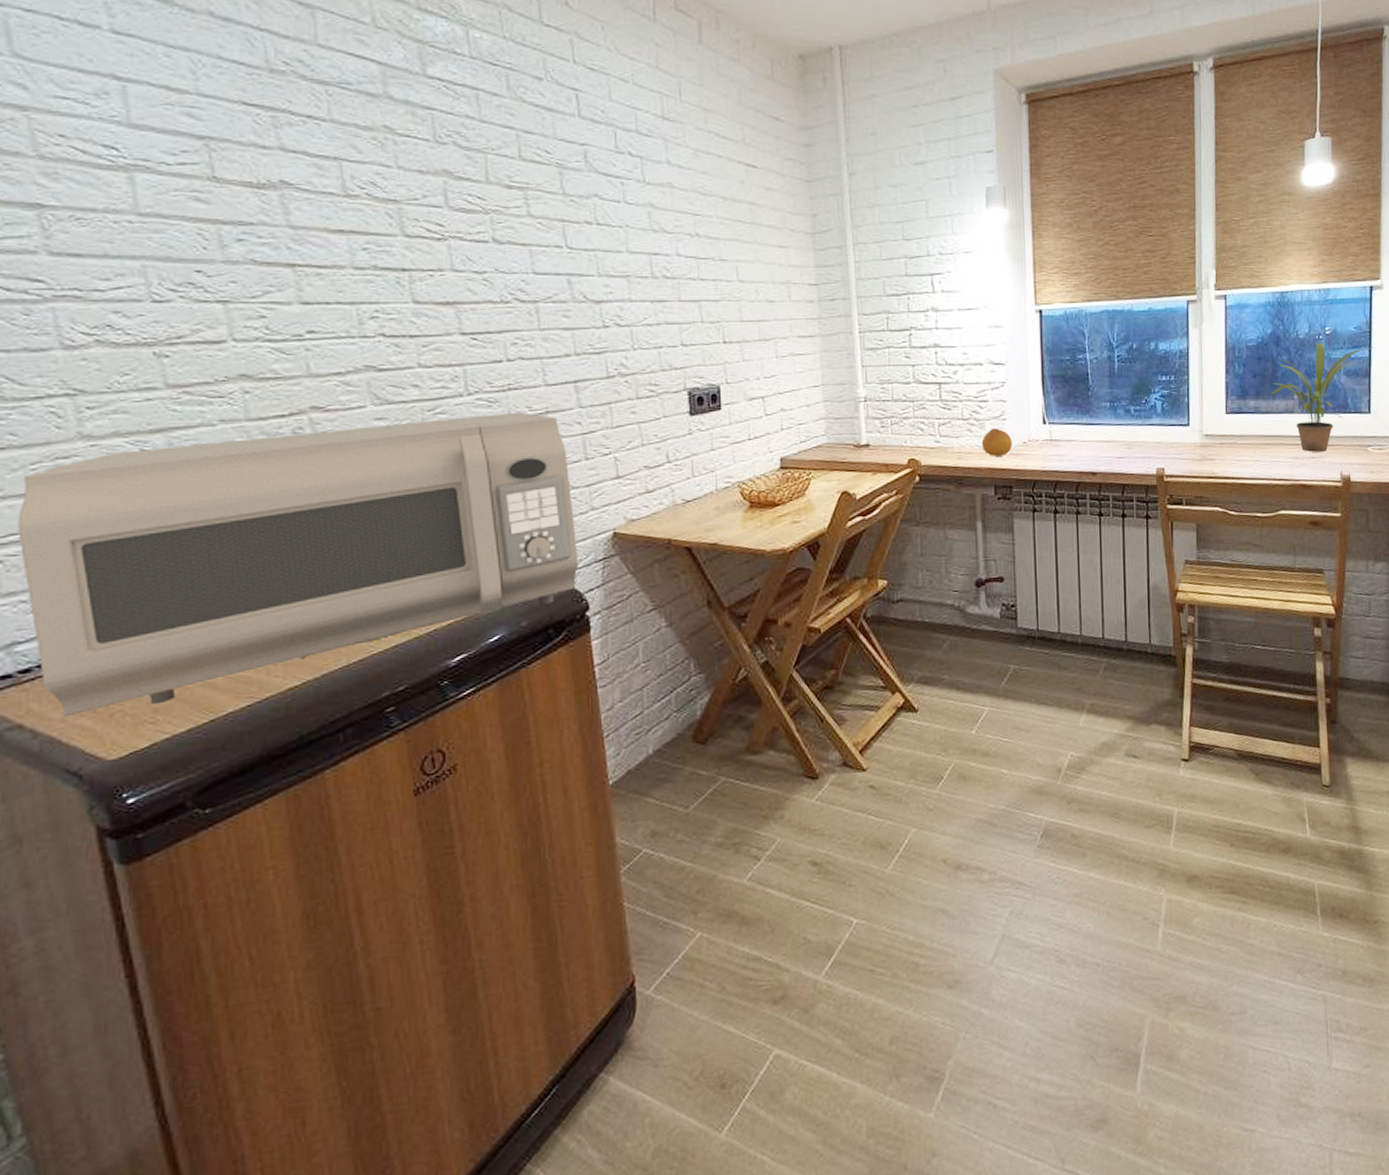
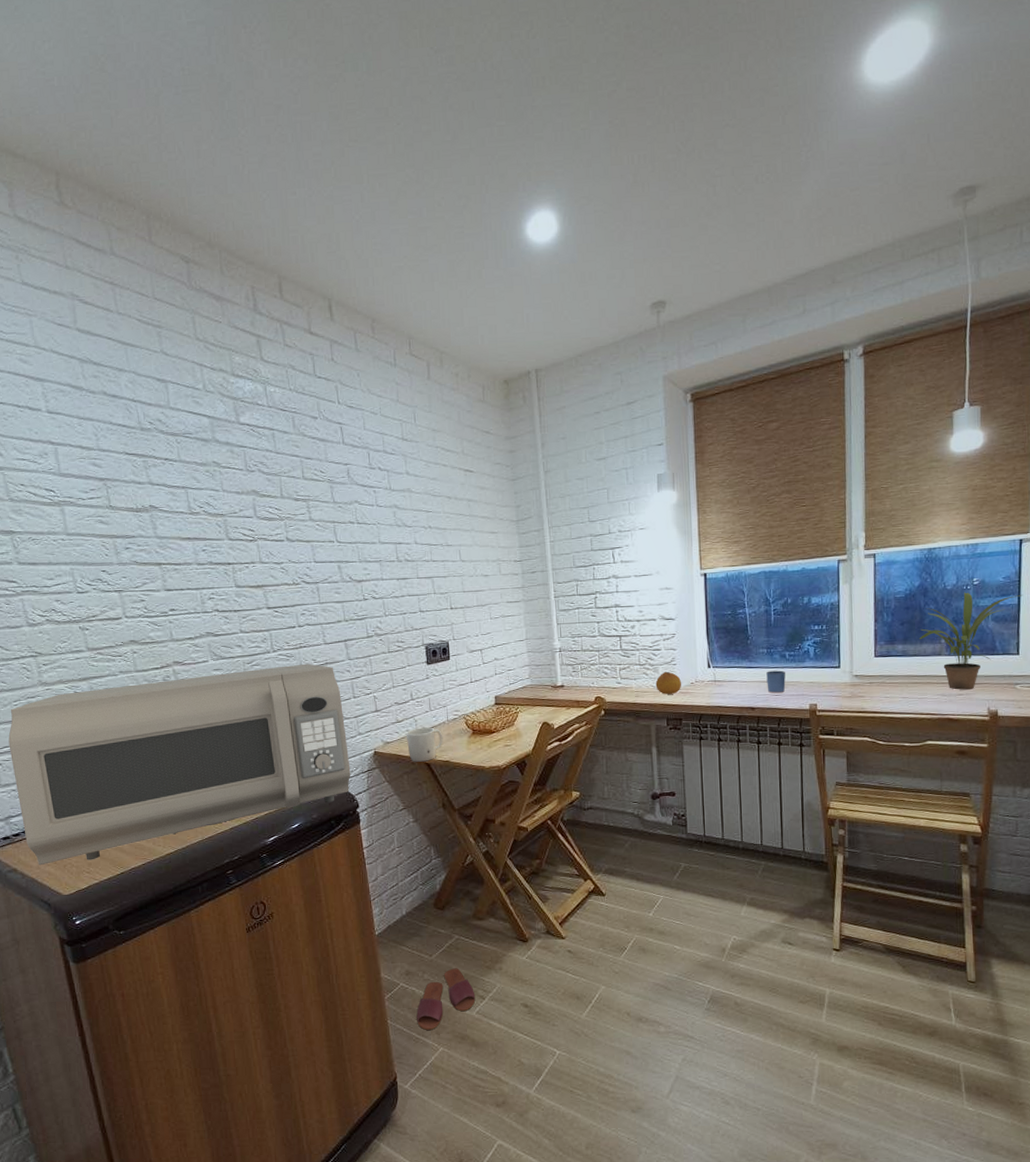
mug: none [658,499,710,547] -> present [405,727,444,763]
slippers: none [665,821,748,911] -> present [416,968,476,1031]
mug: none [1109,428,1131,456] -> present [766,670,786,694]

